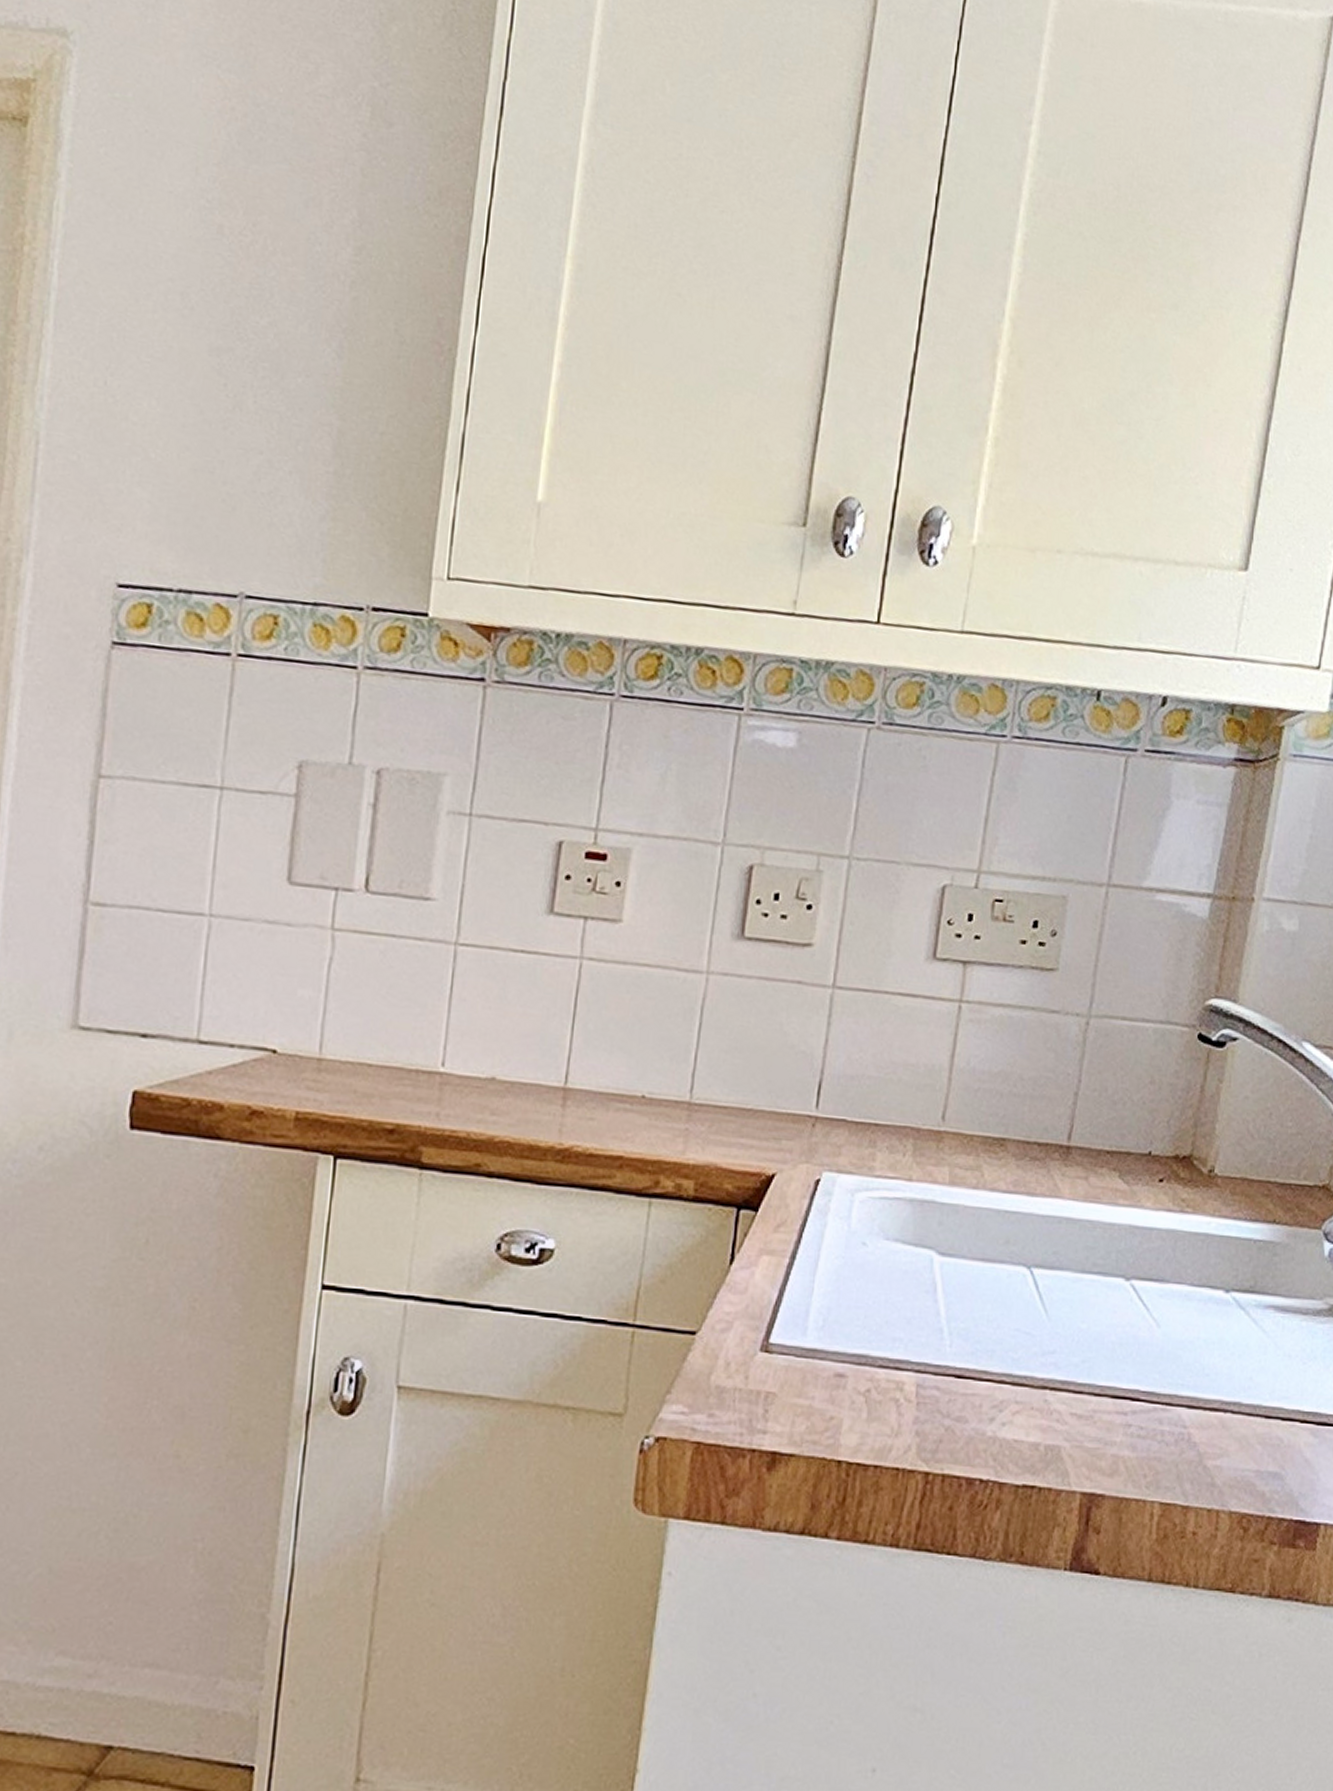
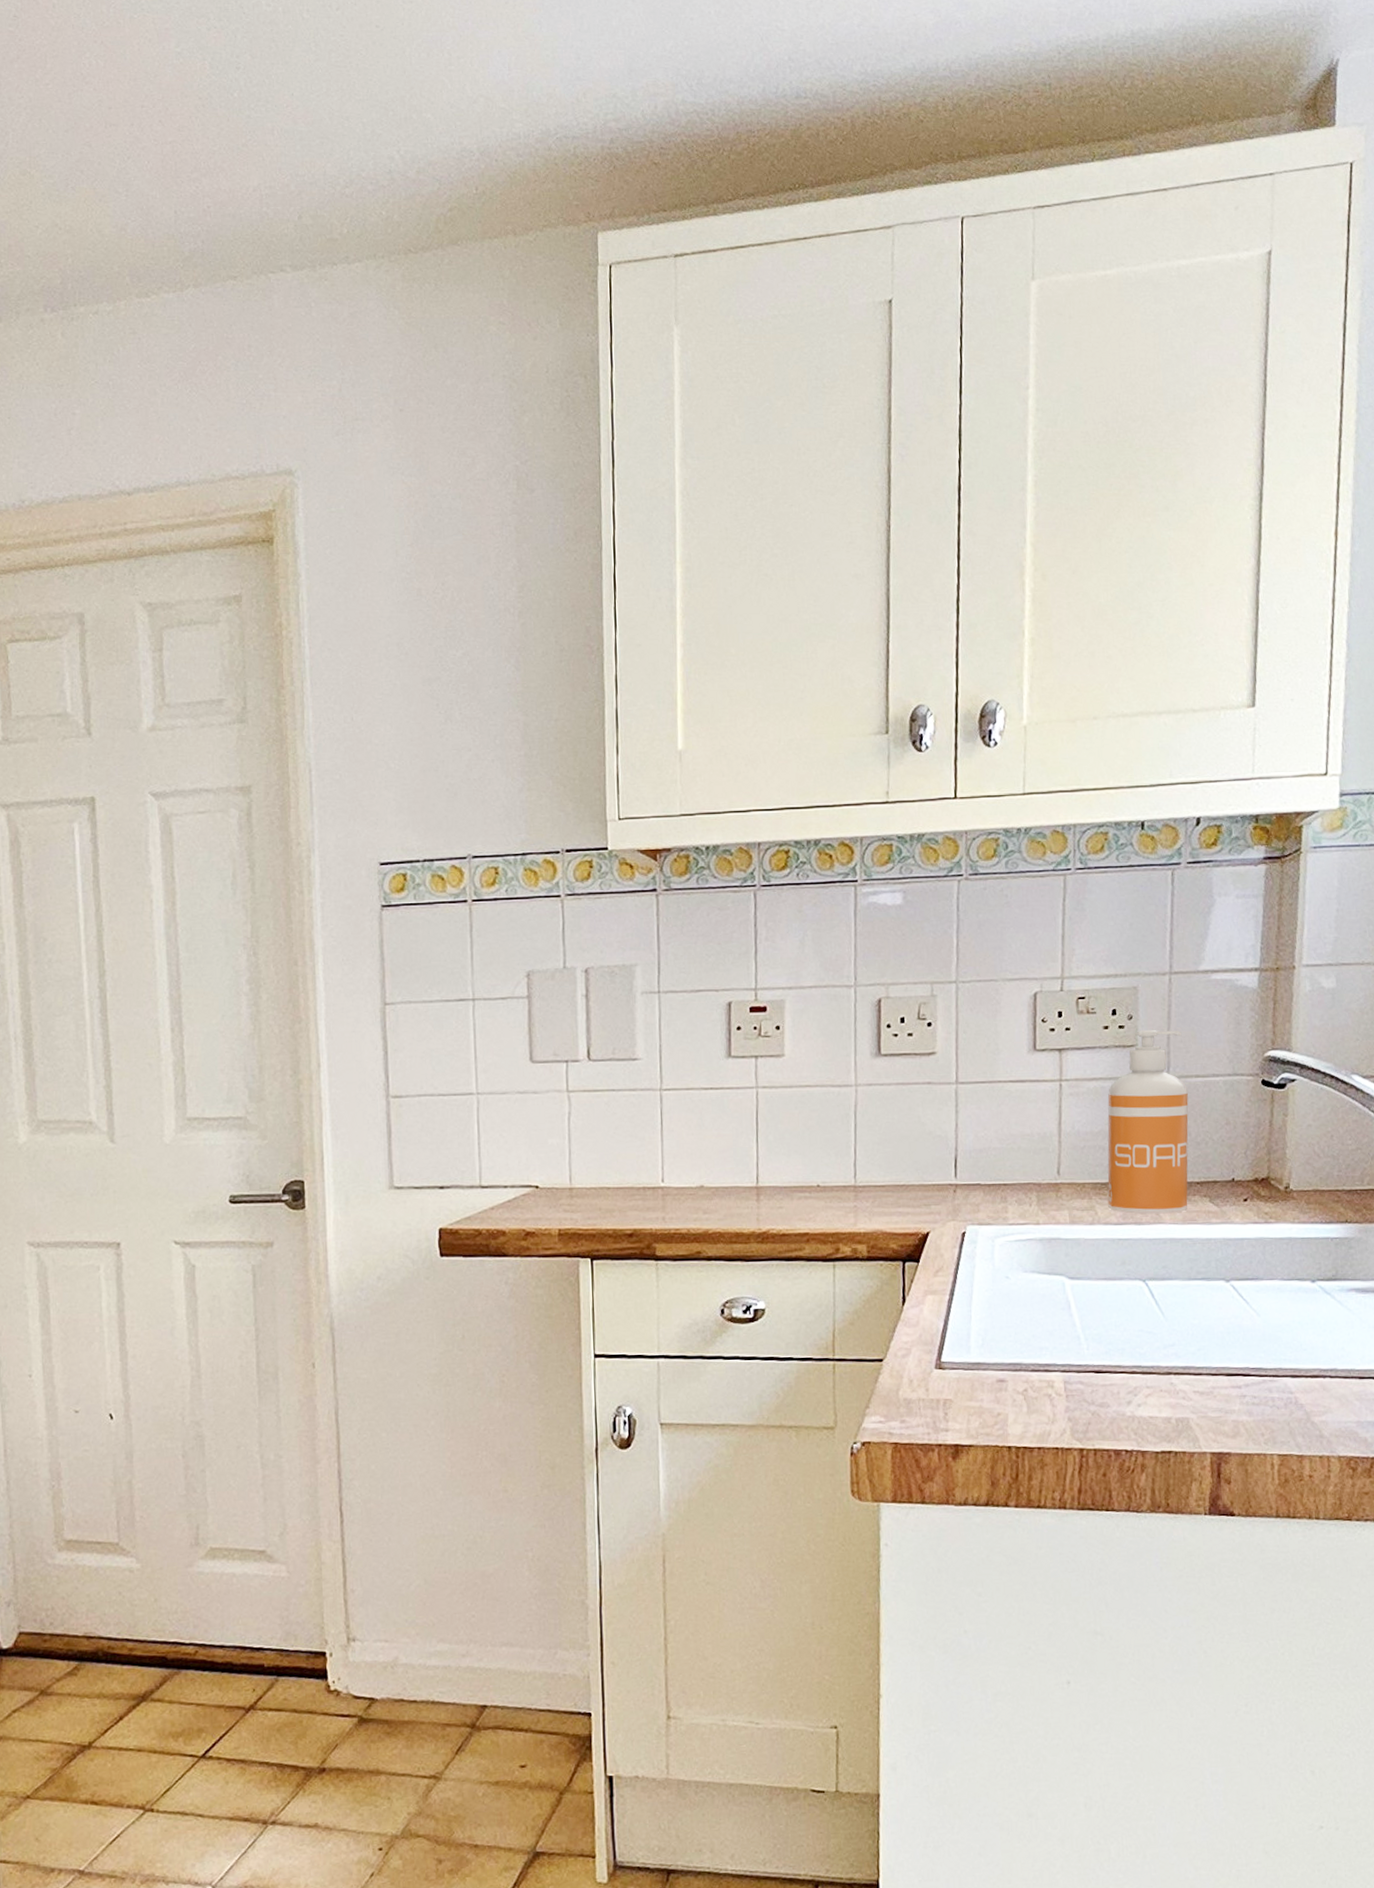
soap dispenser: none [998,950,1112,1187] -> present [1107,1029,1189,1215]

